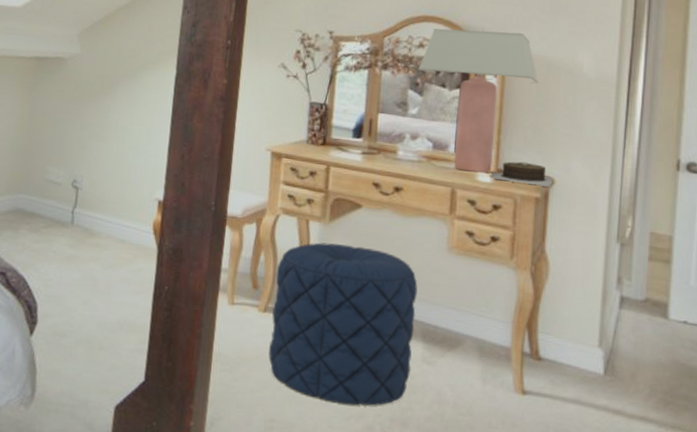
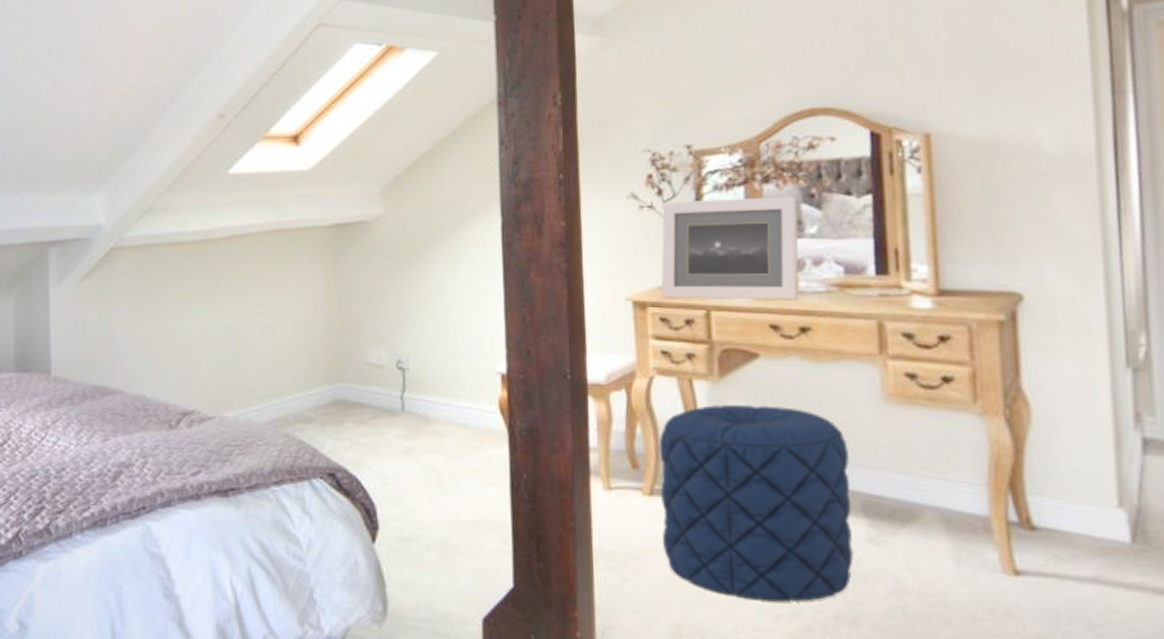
picture frame: none [294,74,406,166] -> present [661,196,799,302]
table lamp: present [418,28,539,173] -> none [811,112,982,297]
jewelry box: present [489,161,553,188] -> none [928,276,1021,307]

